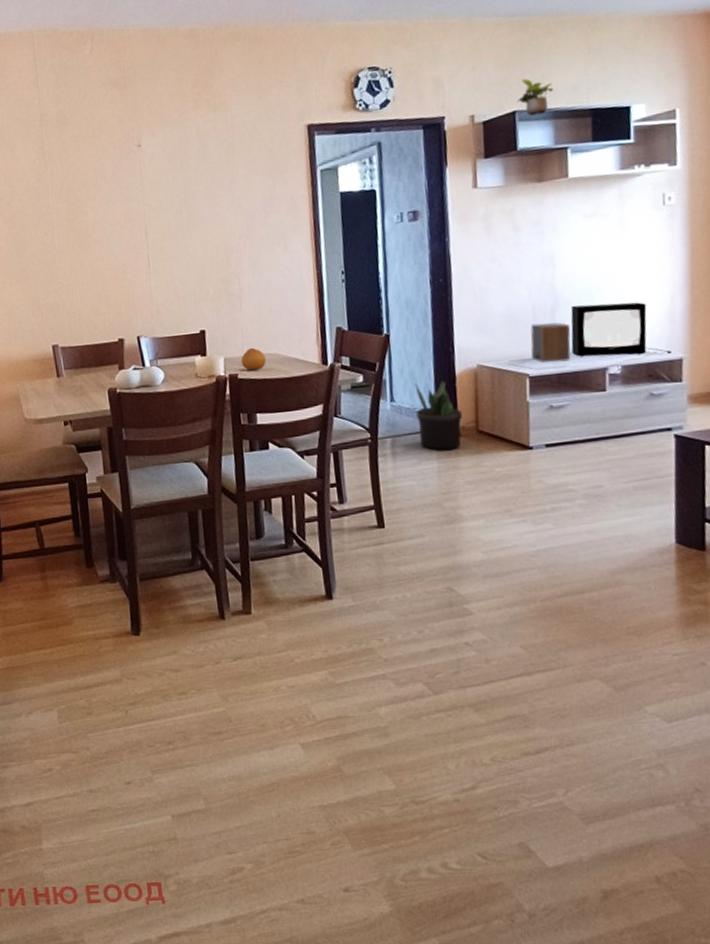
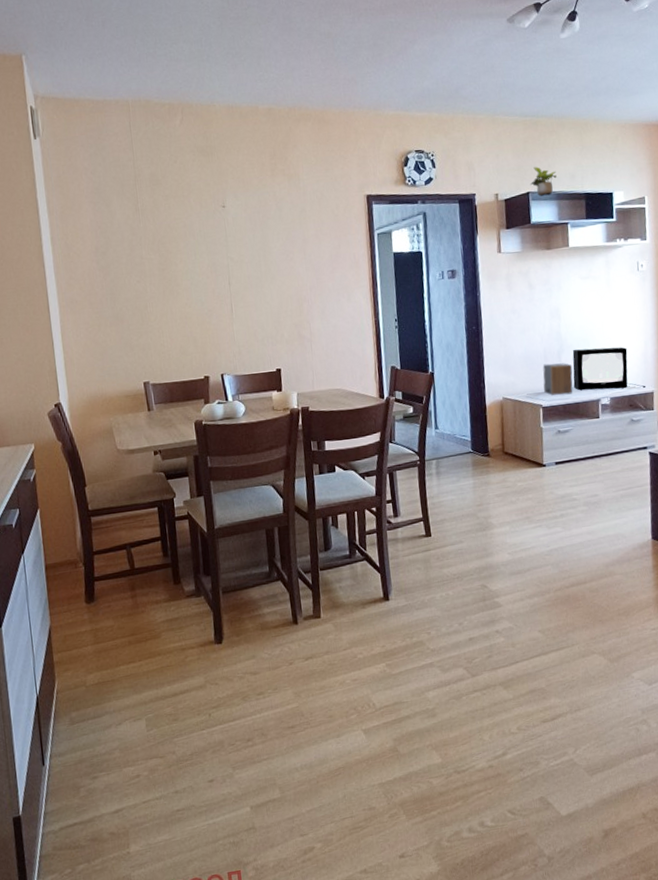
fruit: present [241,347,266,371] -> none [311,384,333,404]
planter: present [415,380,463,451] -> none [454,410,492,469]

